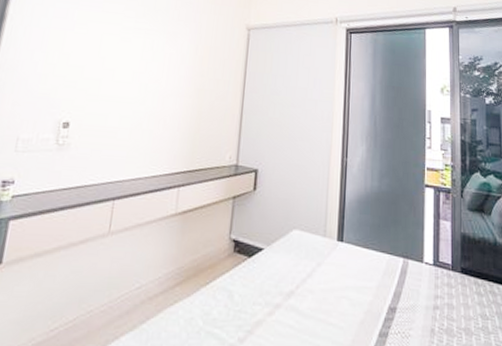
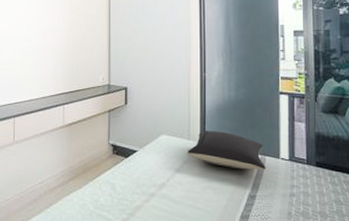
pillow: none [322,225,408,276] -> present [188,130,266,170]

